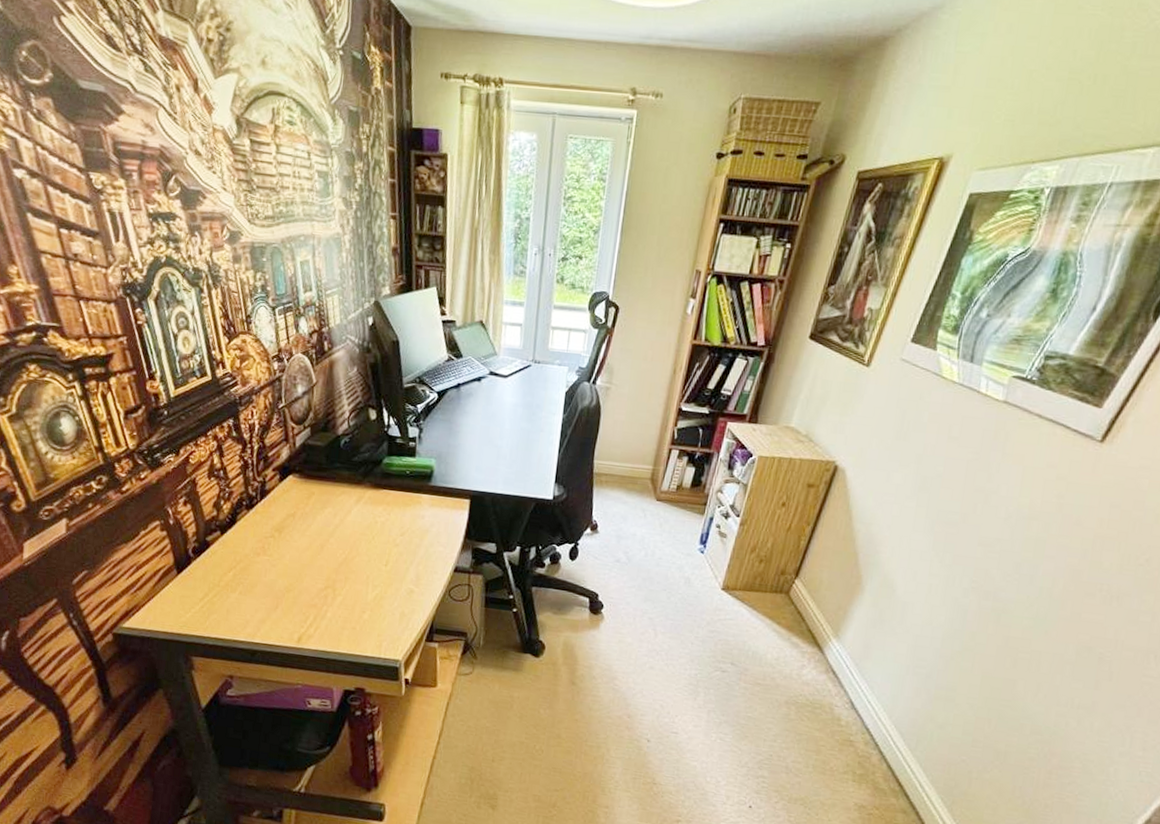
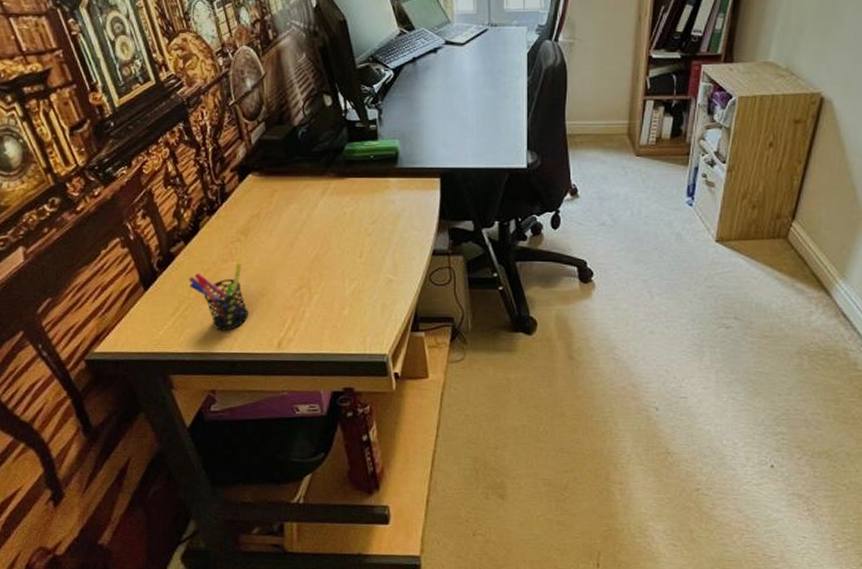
pen holder: none [220,556,274,621] -> present [188,262,248,331]

